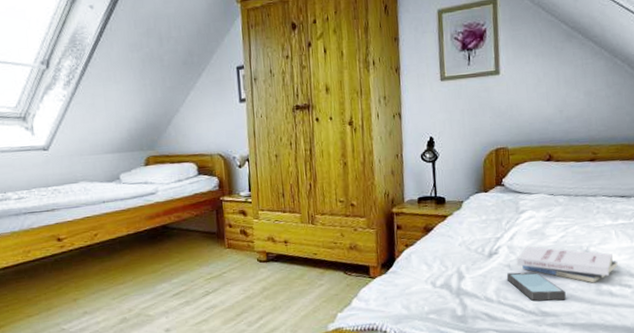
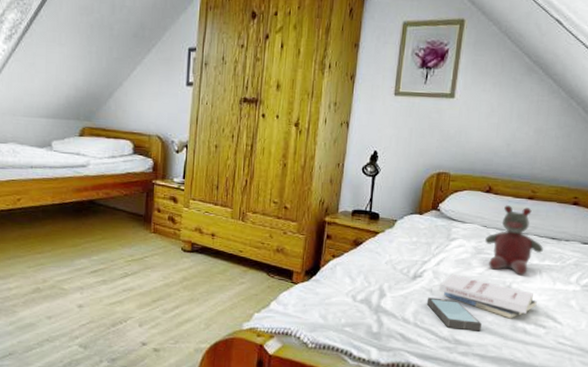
stuffed bear: none [554,170,614,238] -> present [485,205,543,276]

